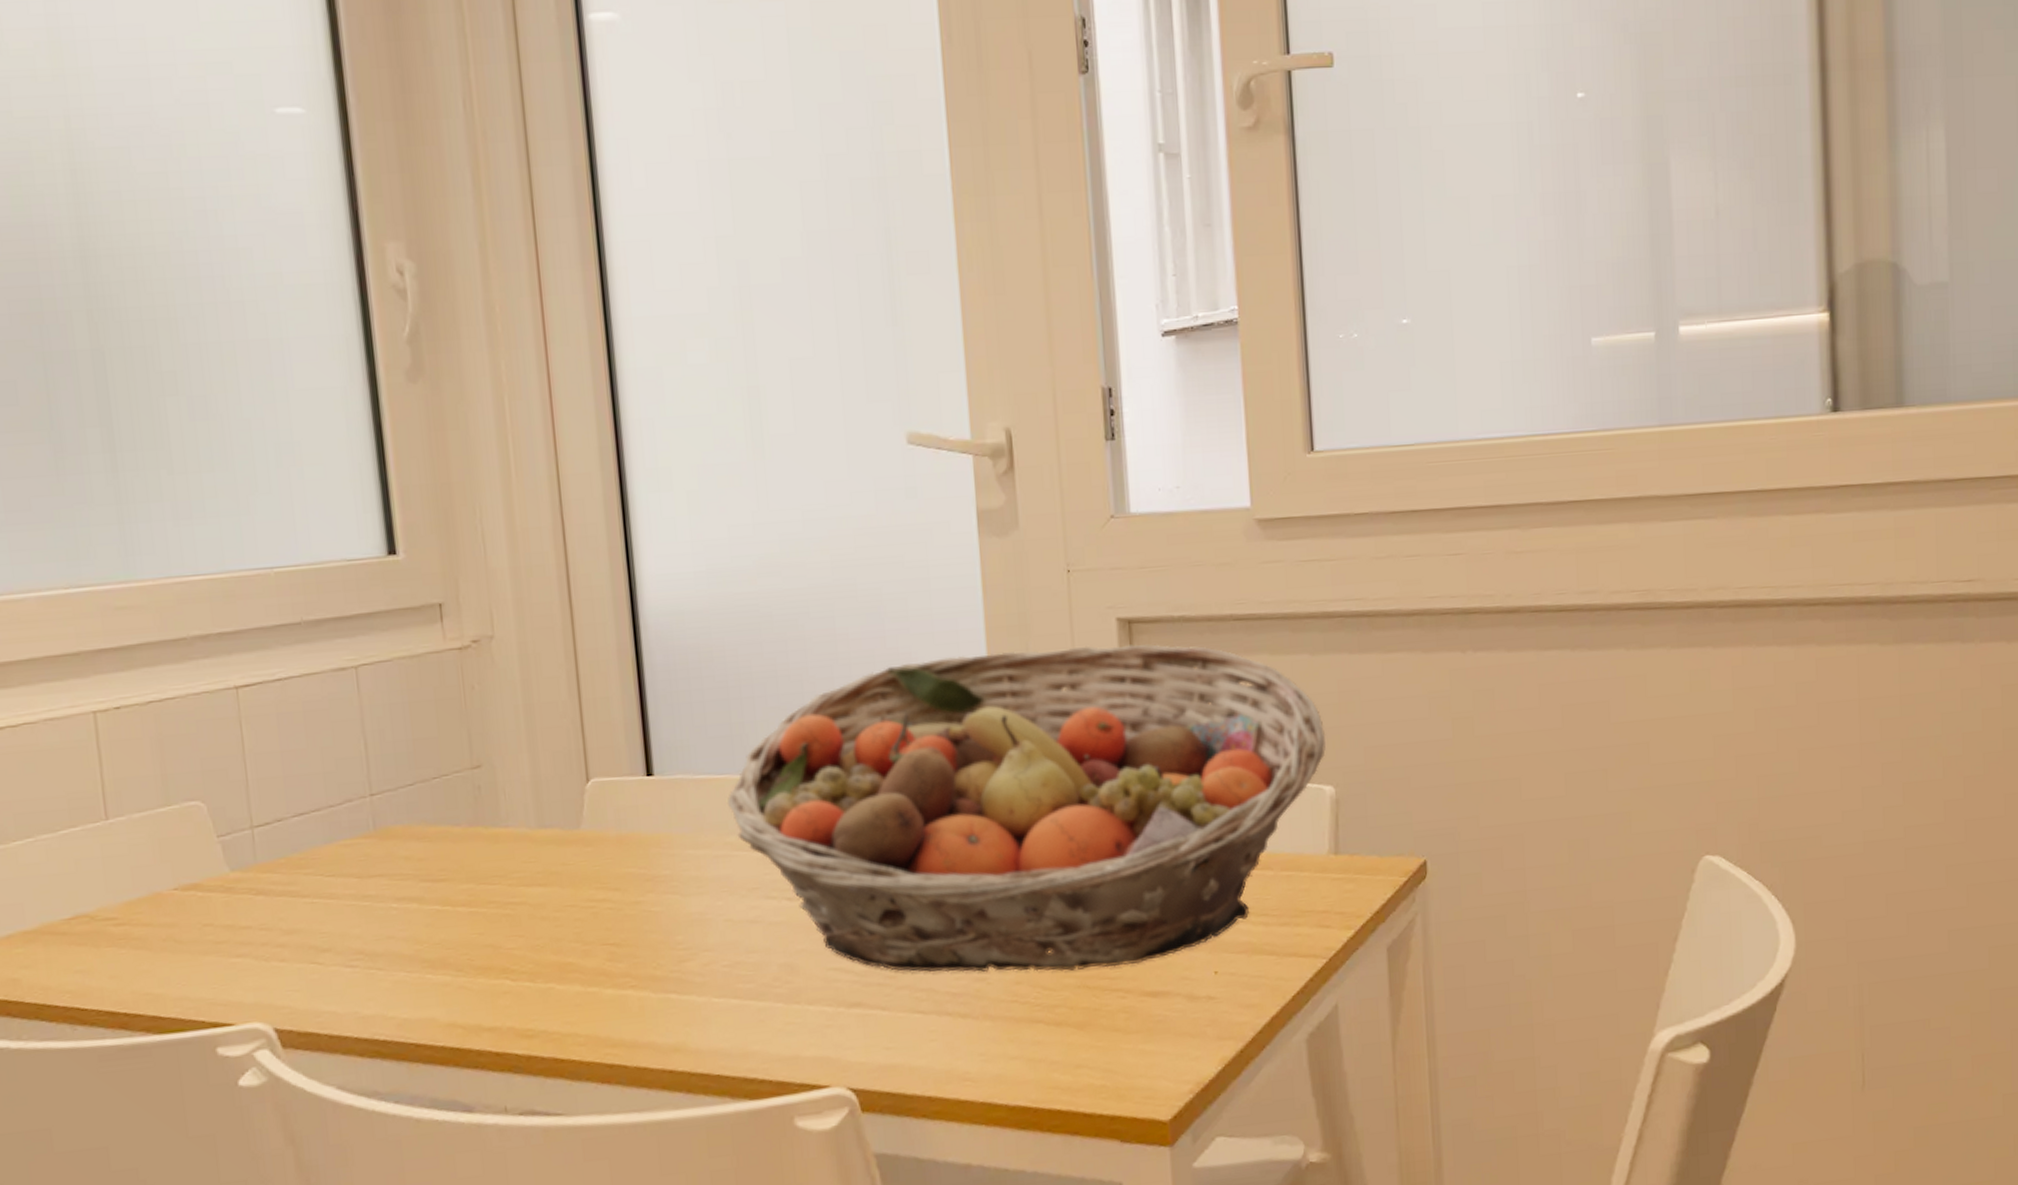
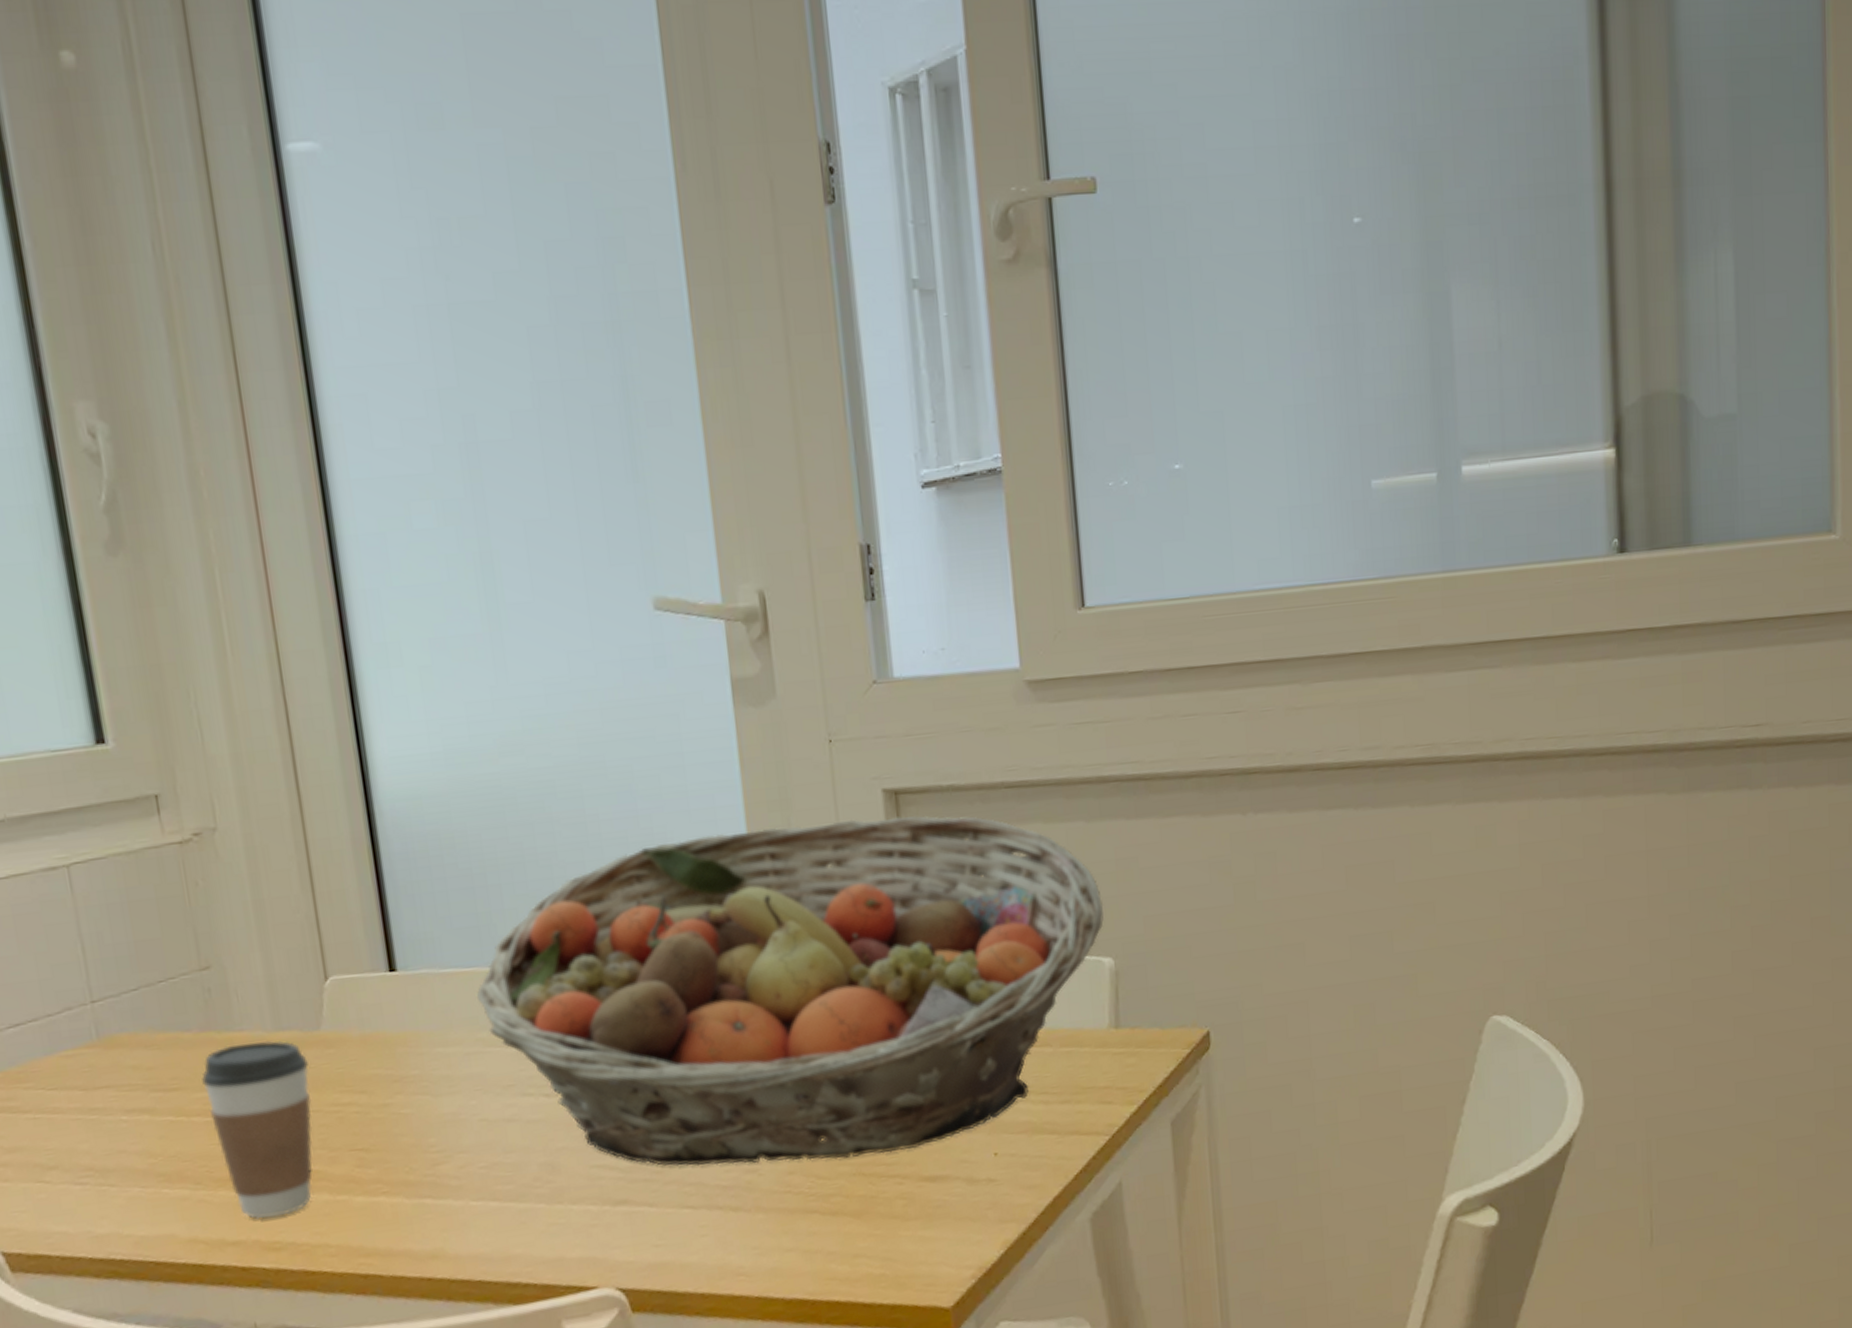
coffee cup: none [468,838,569,1007] -> present [202,1041,313,1220]

